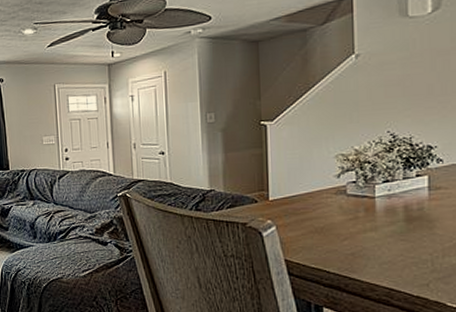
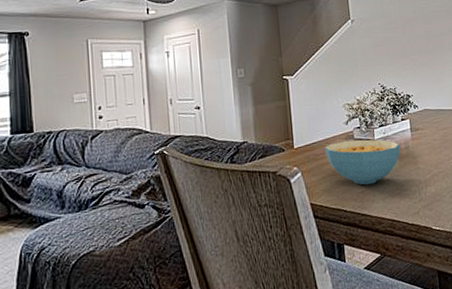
cereal bowl: none [306,196,411,247] -> present [324,139,401,185]

